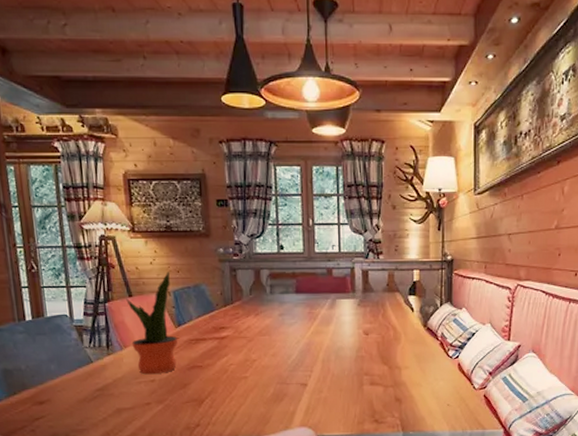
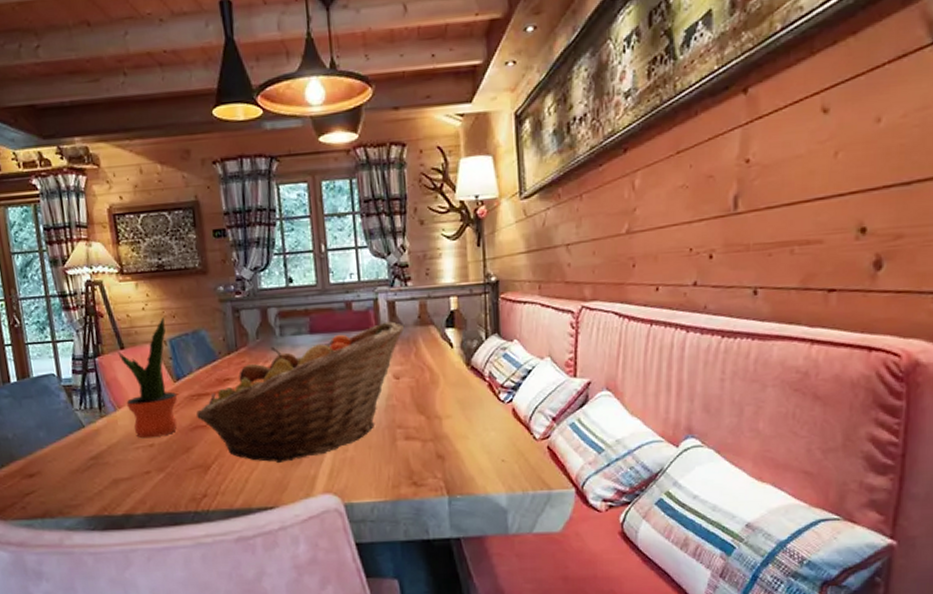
fruit basket: none [194,287,374,400] -> present [196,321,404,463]

